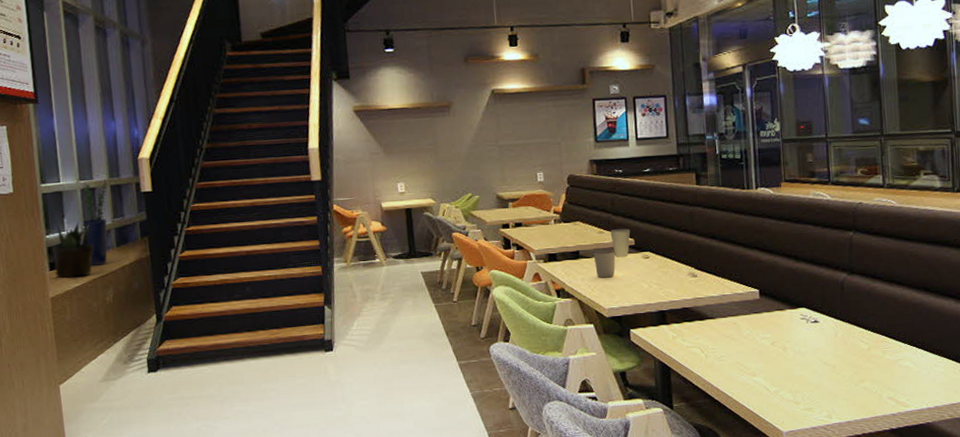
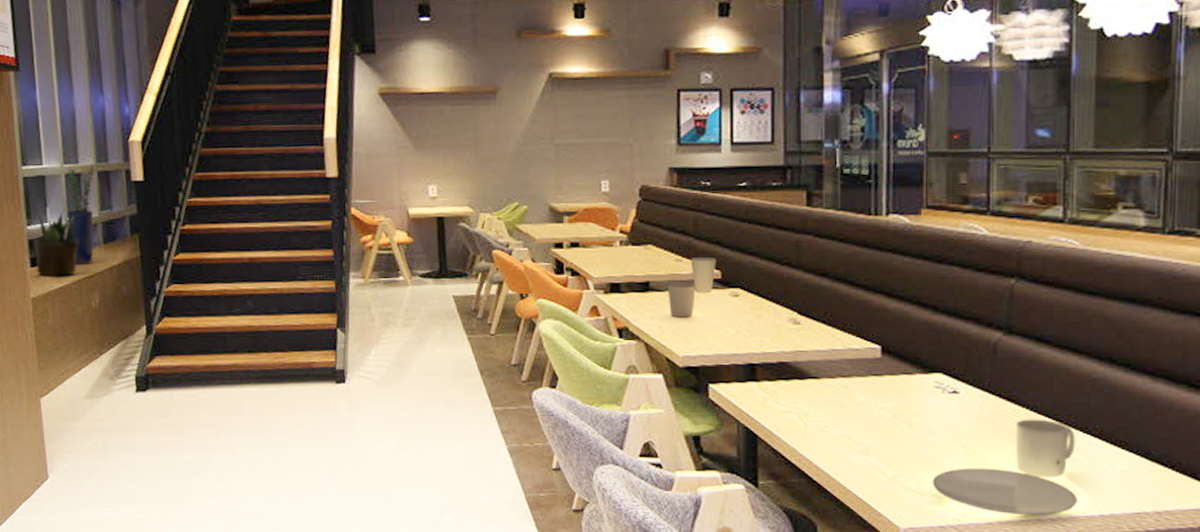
plate: none [804,378,911,414] -> present [931,467,1078,516]
mug: none [862,337,906,383] -> present [1016,419,1076,479]

